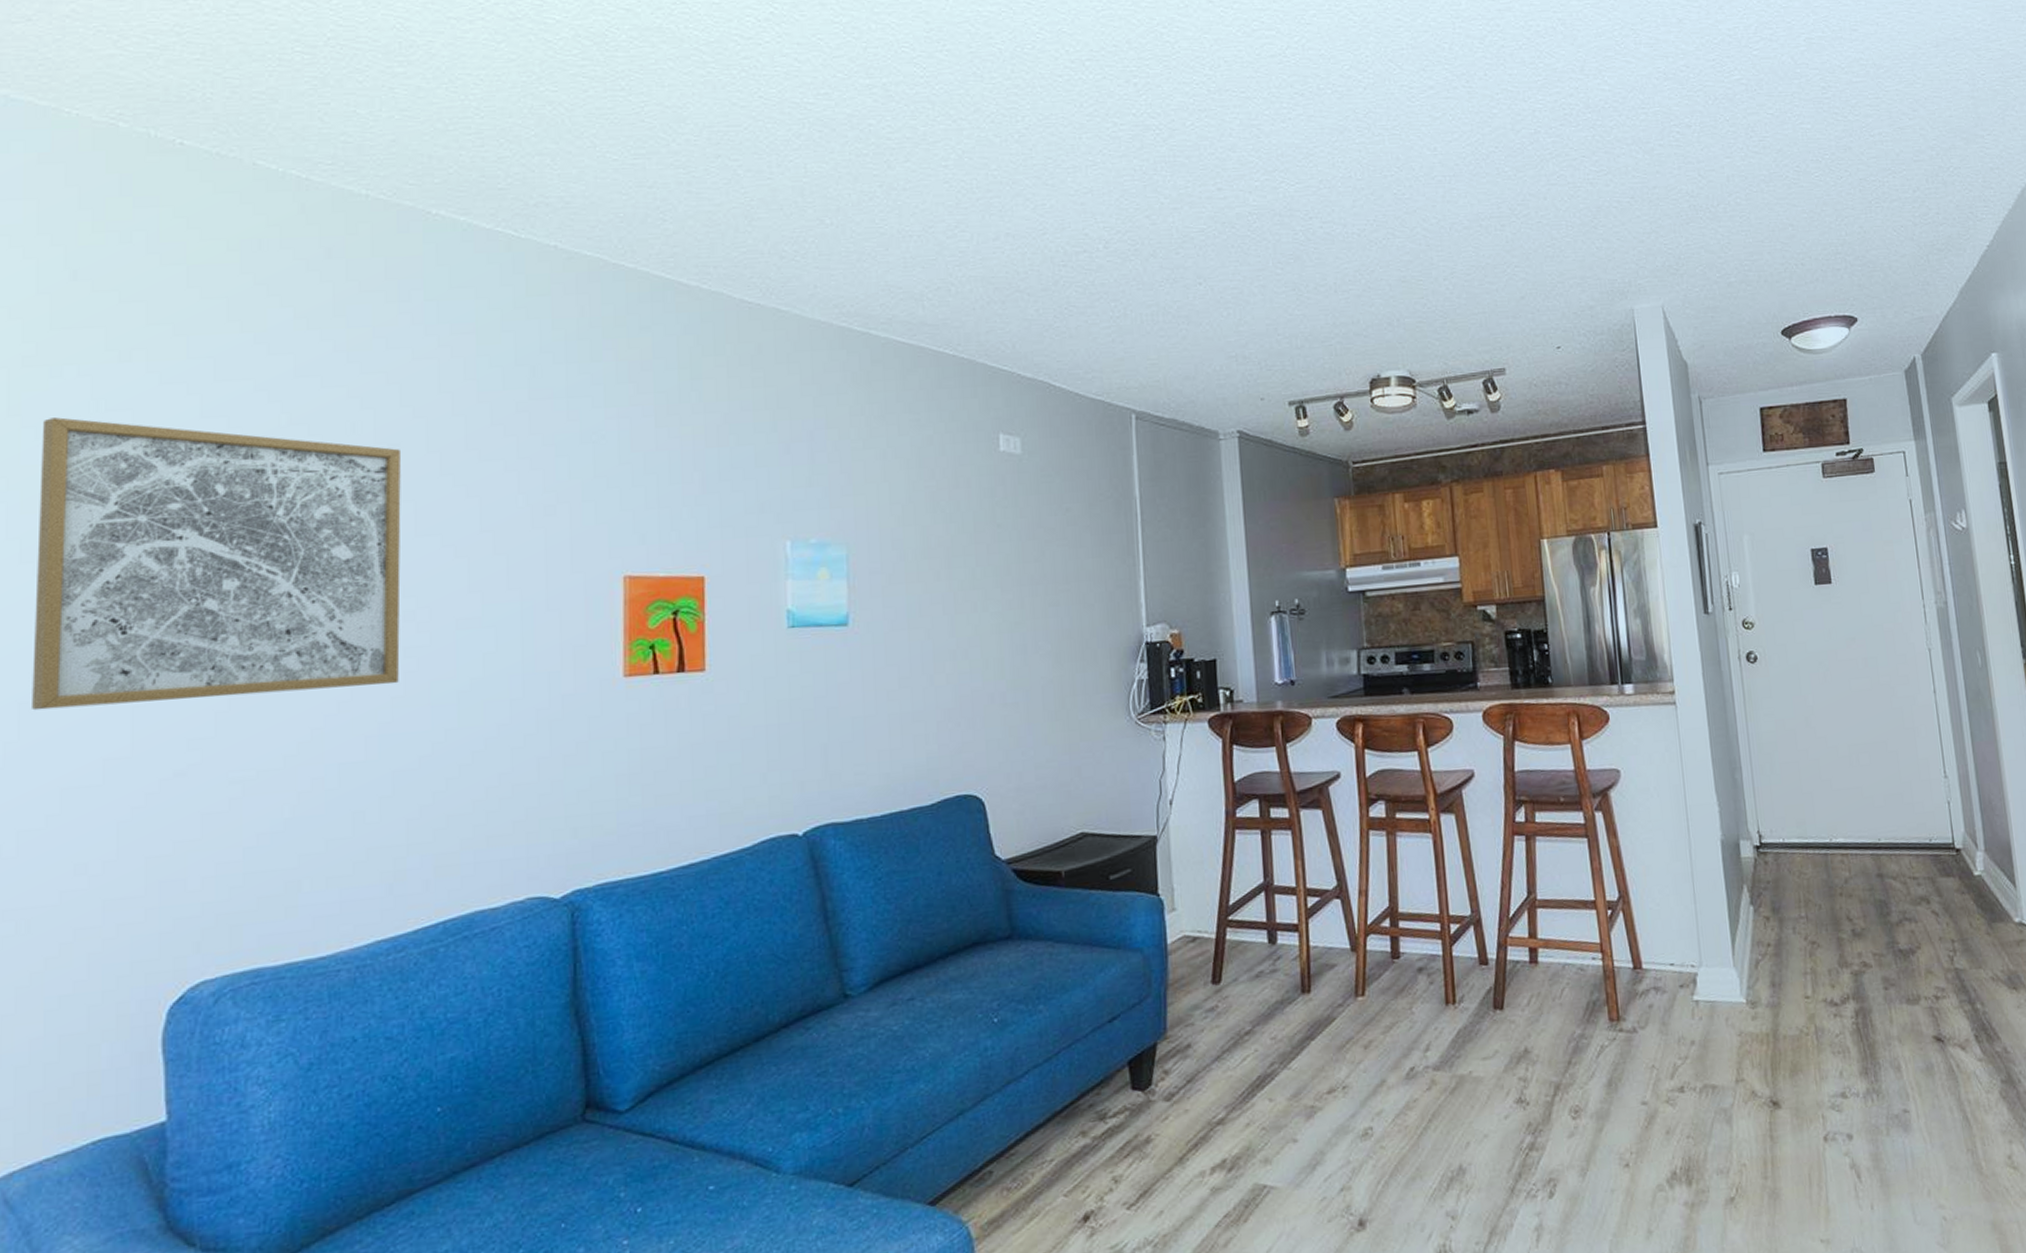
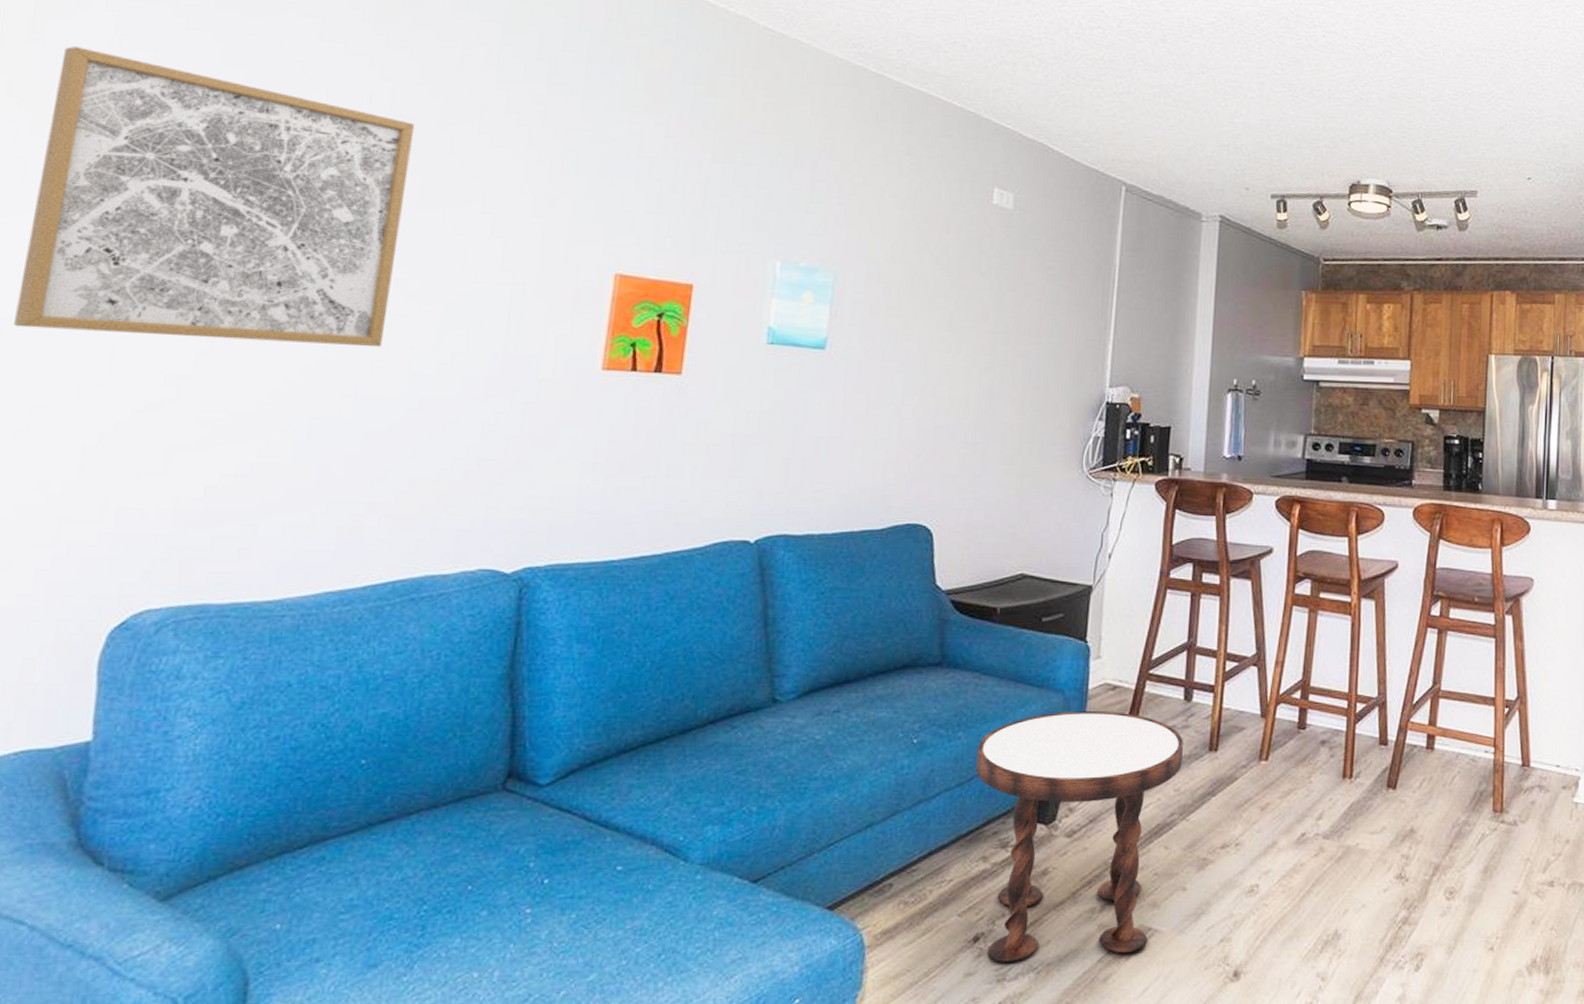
side table: none [1061,964,1276,1240] -> present [976,711,1184,964]

